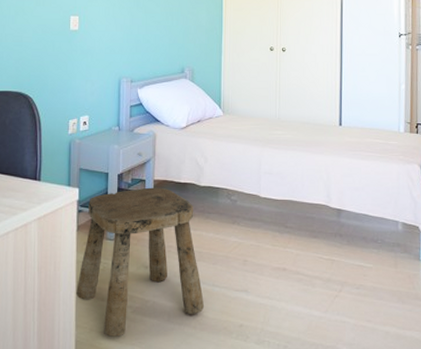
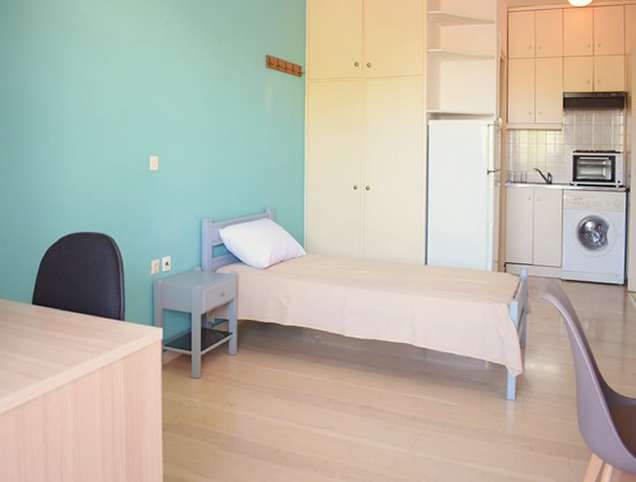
stool: present [76,187,205,338] -> none [163,327,290,473]

